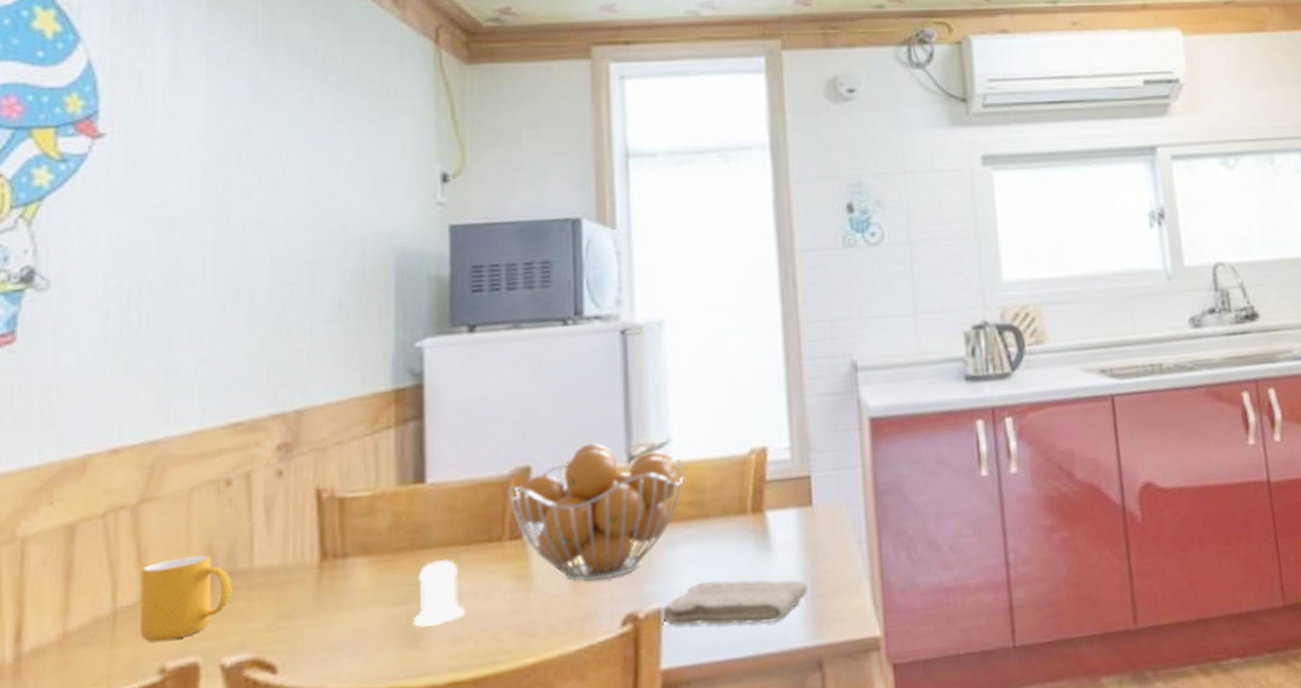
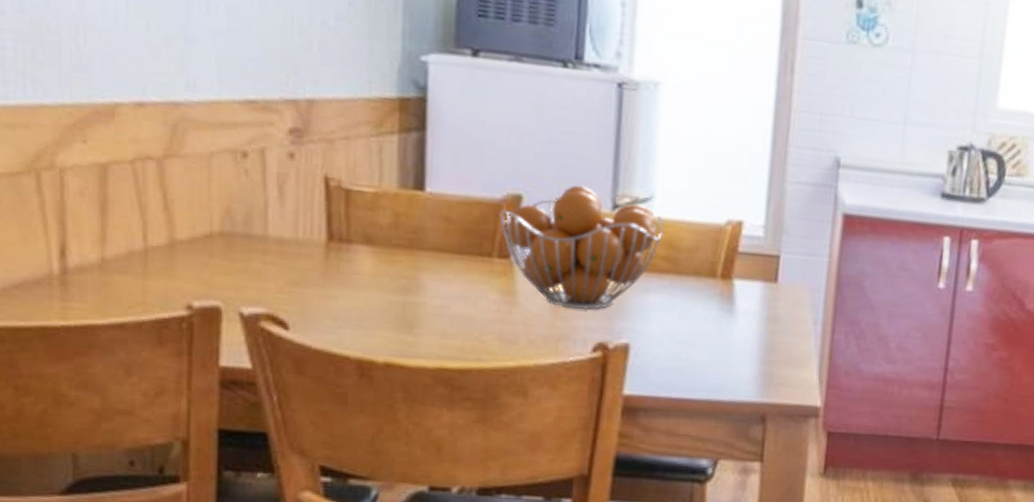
mug: present [139,555,232,643] -> none [167,212,249,284]
salt shaker: present [414,560,465,627] -> none [409,262,454,318]
washcloth: present [660,579,809,627] -> none [627,328,763,376]

